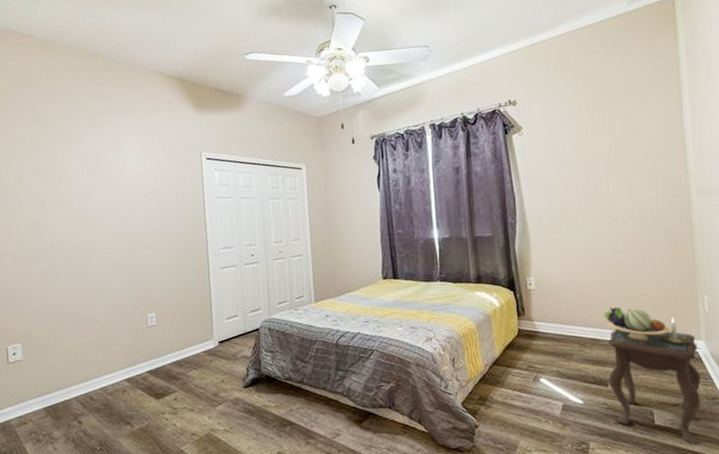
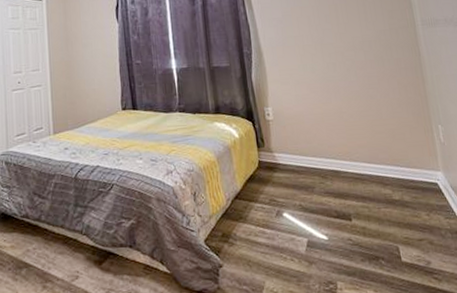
side table: present [604,307,701,446] -> none [342,137,447,285]

